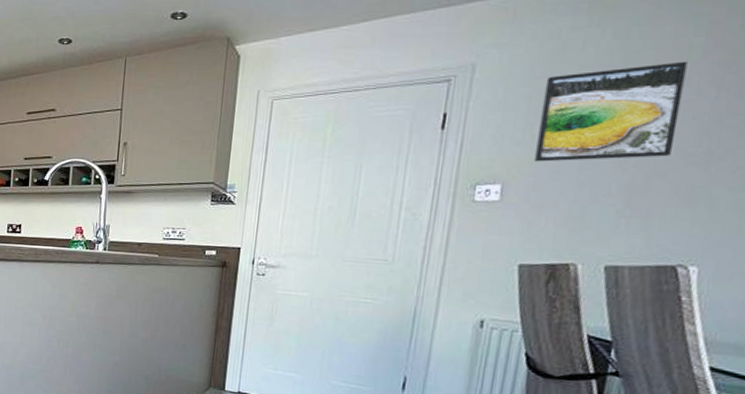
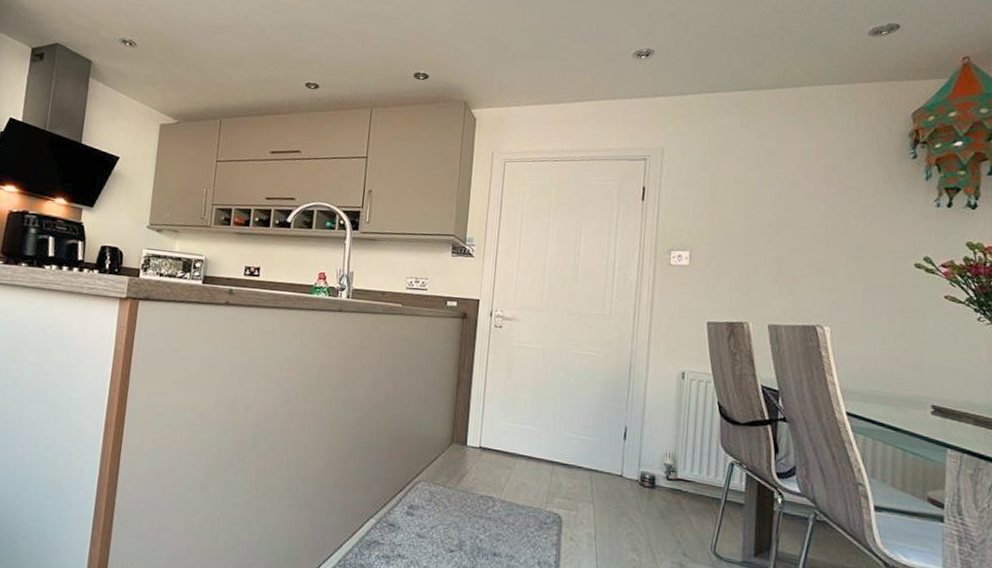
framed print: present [534,61,688,162] -> none [712,161,807,236]

